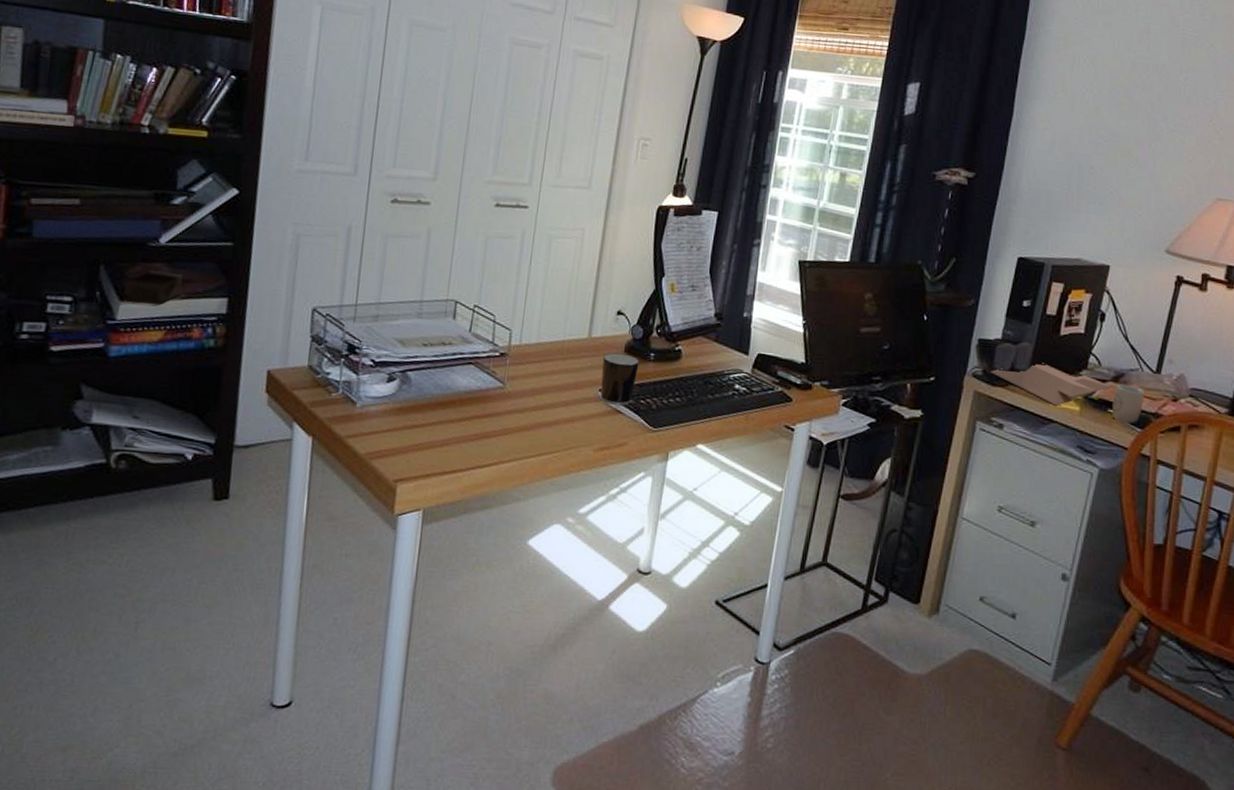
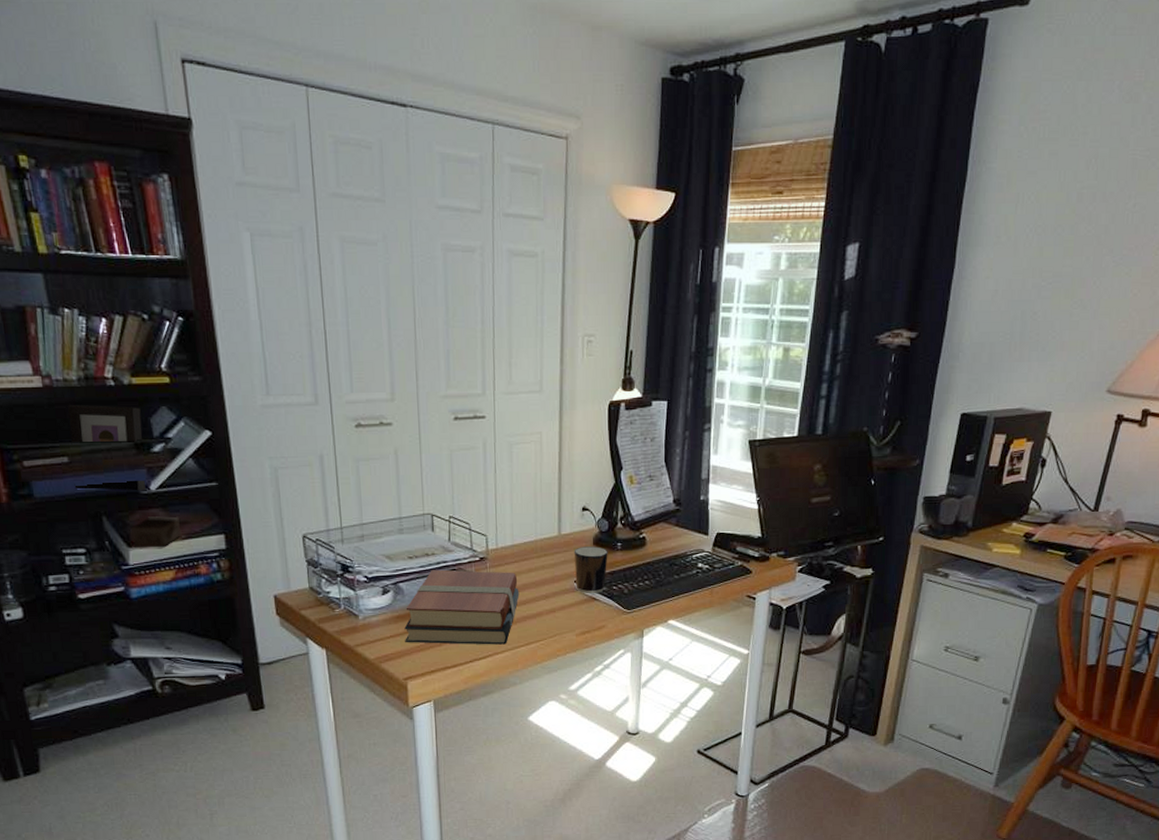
picture frame: none [78,148,170,243] -> present [68,405,146,491]
books: none [403,360,538,453] -> present [404,569,520,645]
papers: present [990,362,1111,406] -> none [935,513,1050,551]
mug: present [1112,384,1145,424] -> none [1051,524,1083,561]

